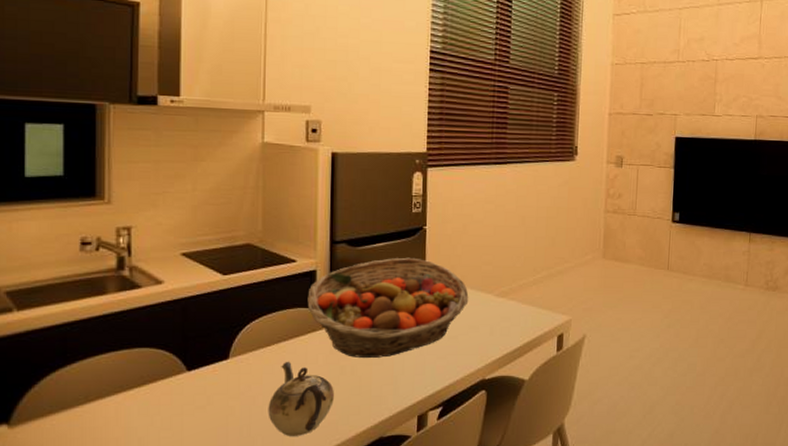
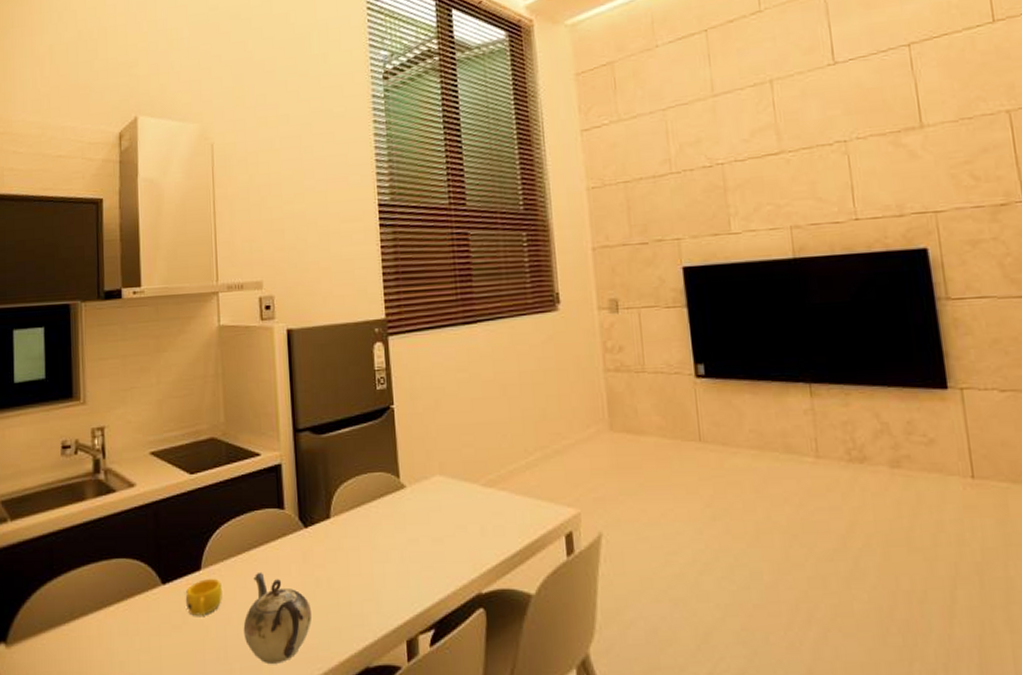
cup: none [211,366,249,398] -> present [185,578,222,616]
fruit basket: present [307,257,469,358] -> none [275,443,451,567]

